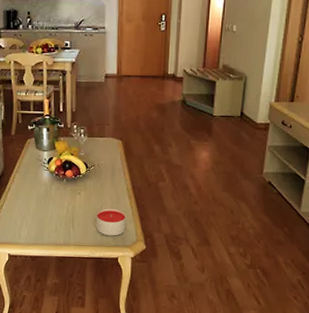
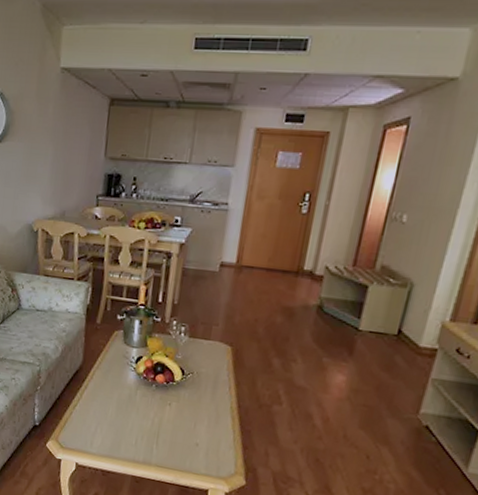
candle: present [96,209,126,236] -> none [185,428,225,463]

